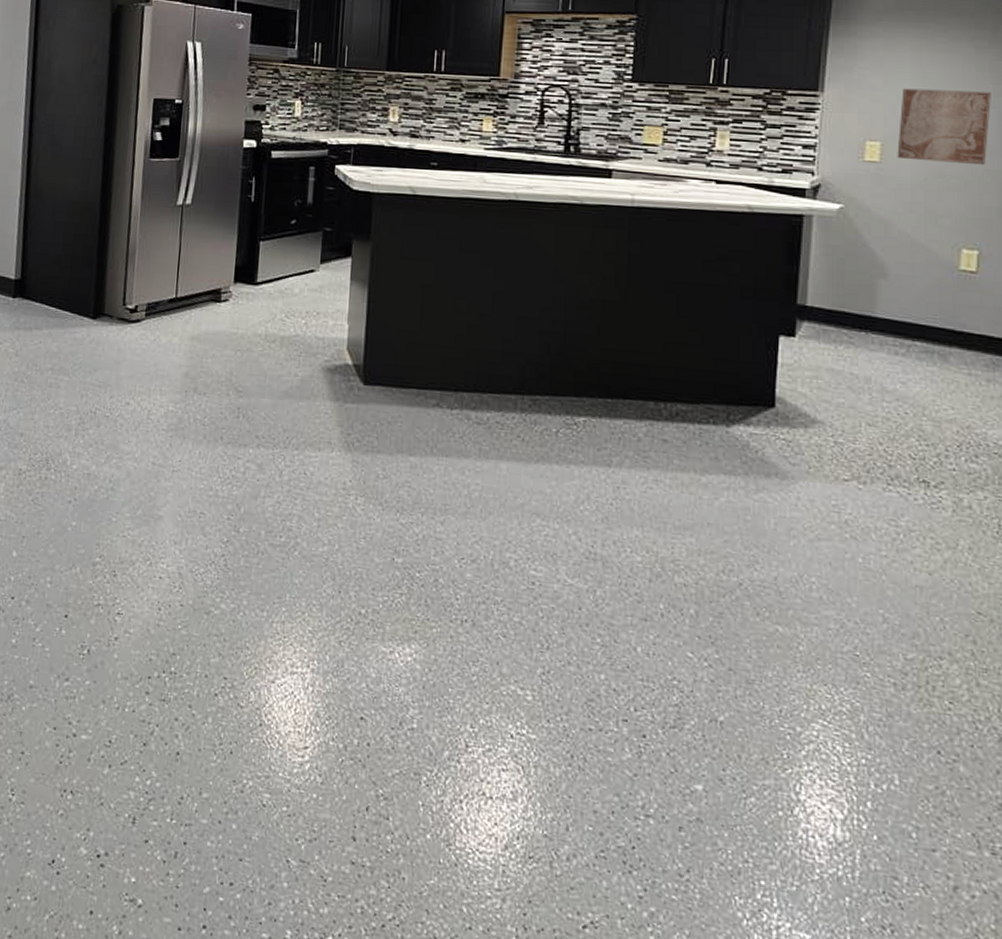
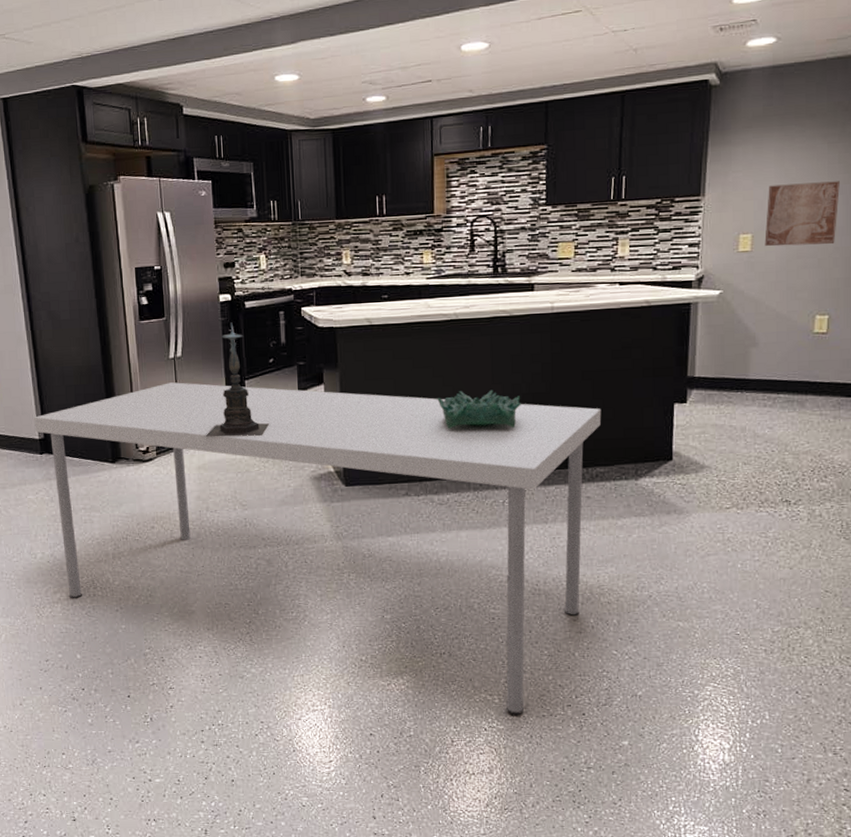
dining table: none [12,233,687,722] -> present [33,382,602,714]
candle holder: none [205,172,283,309] -> present [205,322,270,438]
decorative bowl: none [485,286,588,341] -> present [437,390,521,429]

